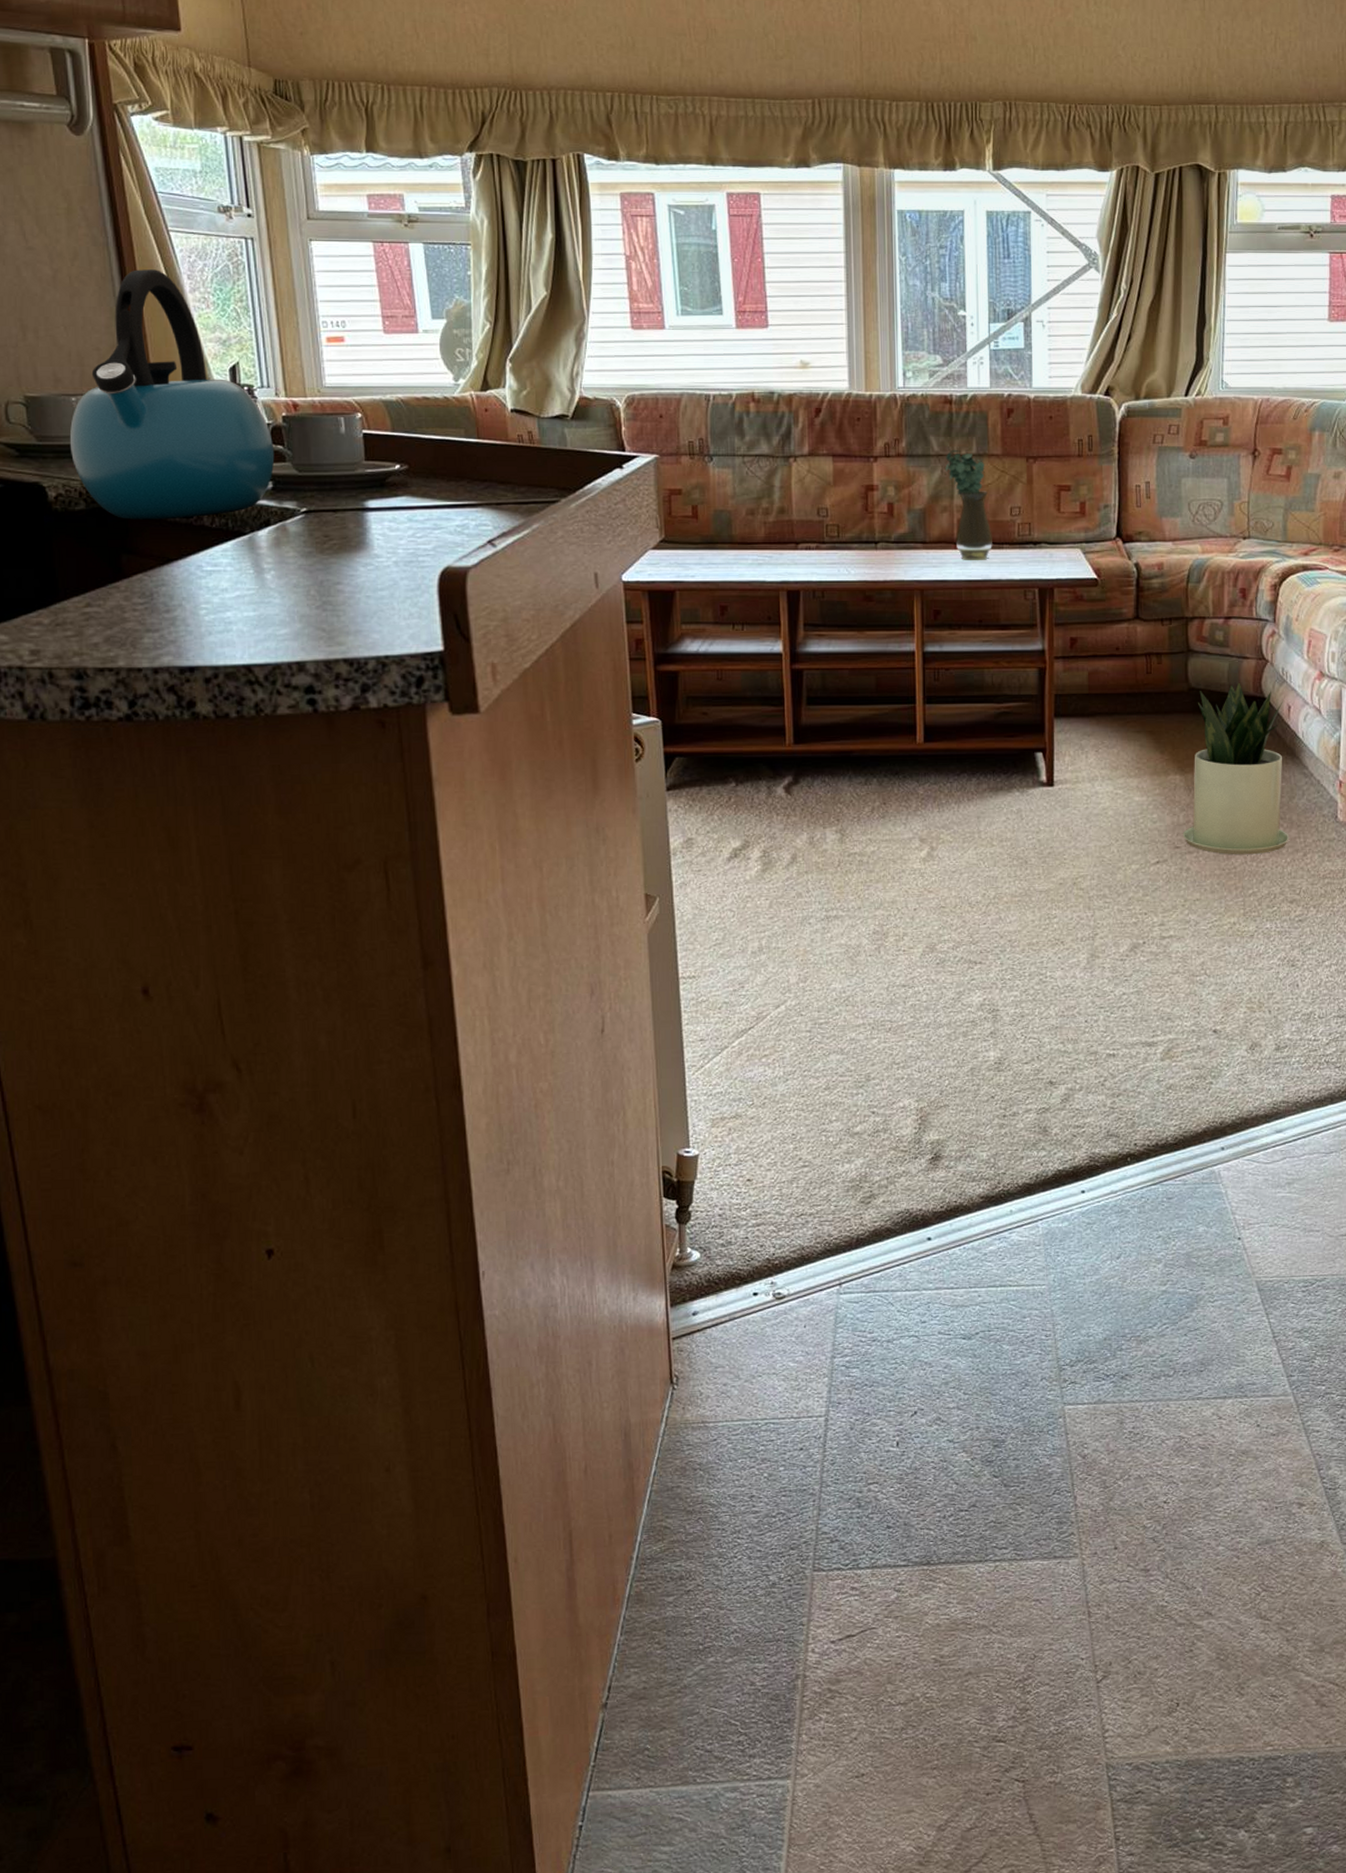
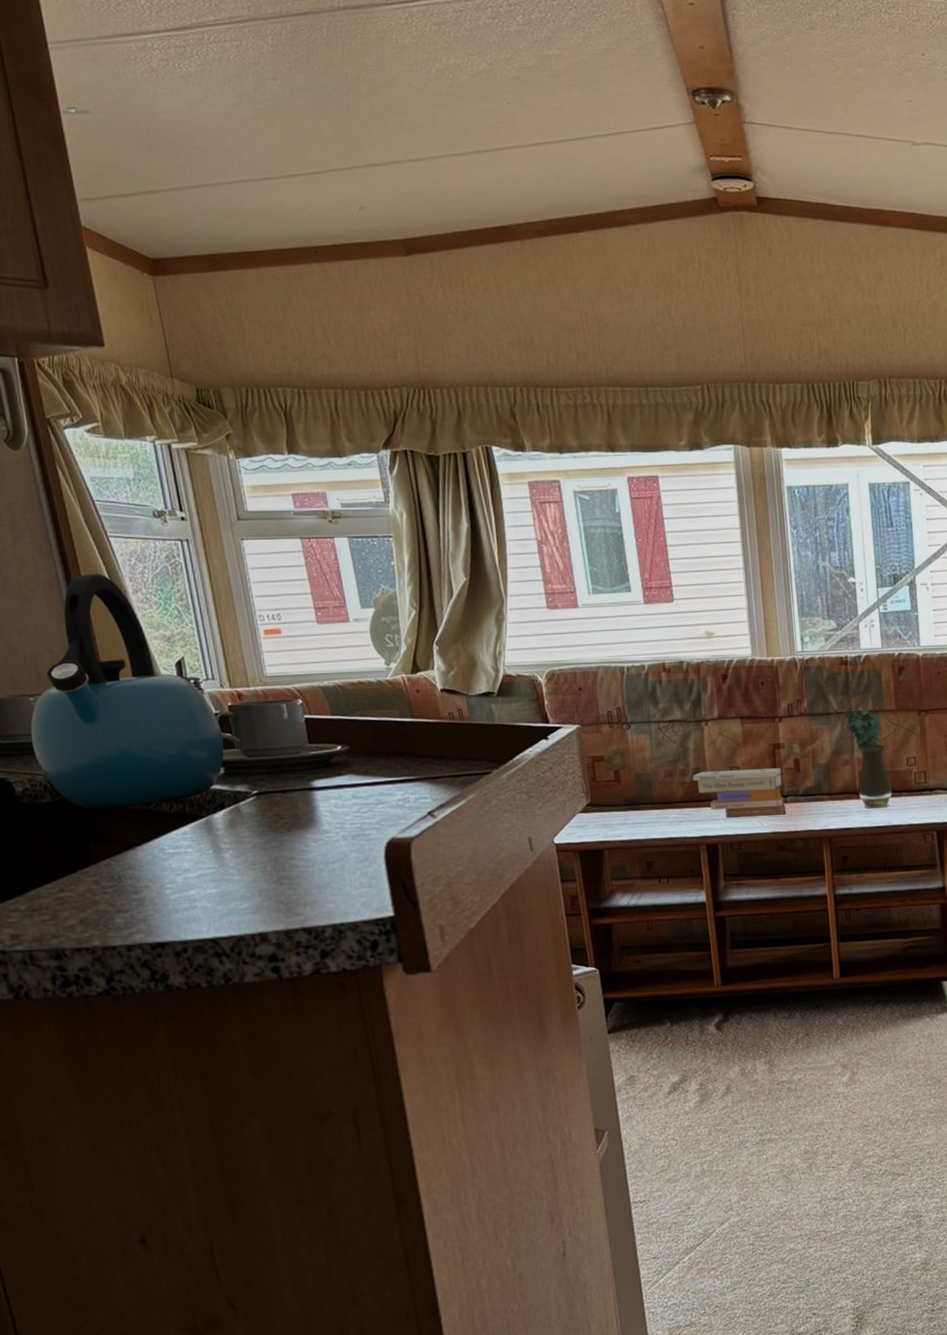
books: none [776,511,876,562] -> present [692,768,787,818]

